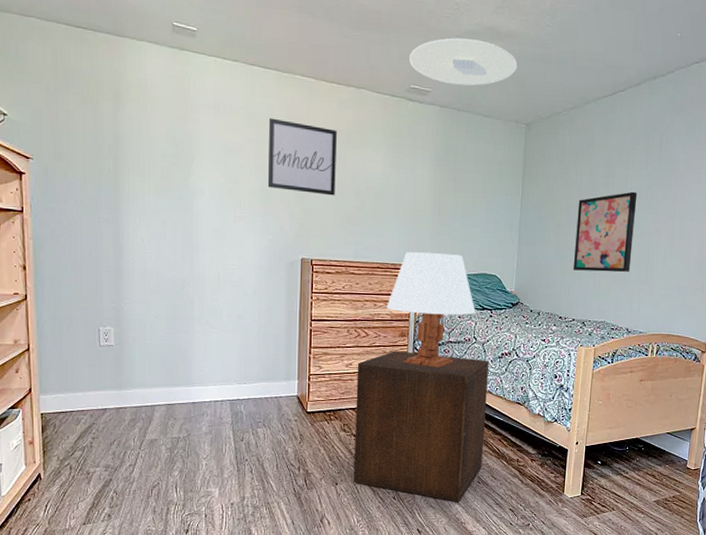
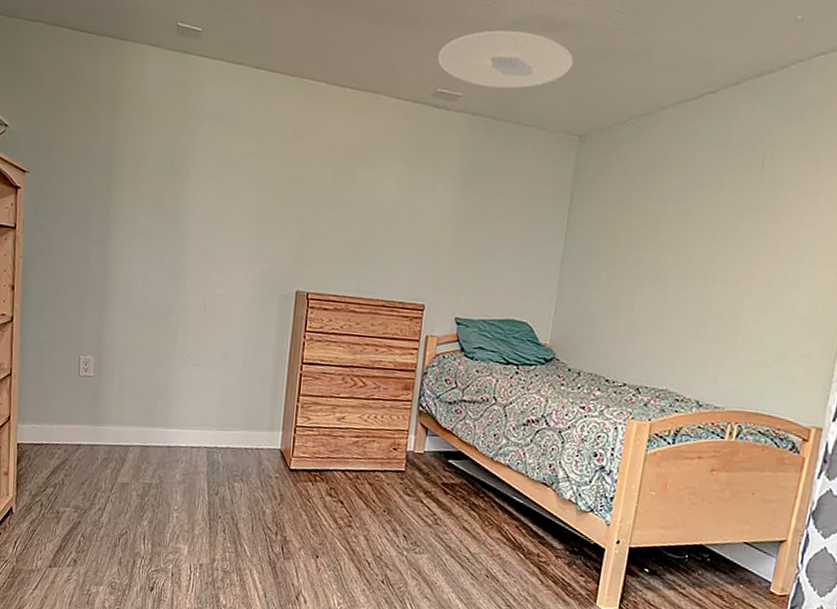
wall art: present [267,118,337,196] -> none [264,128,347,220]
nightstand: present [353,351,490,502] -> none [336,406,511,597]
table lamp: present [387,252,476,368] -> none [390,289,498,431]
wall art: present [572,191,638,272] -> none [628,223,725,328]

